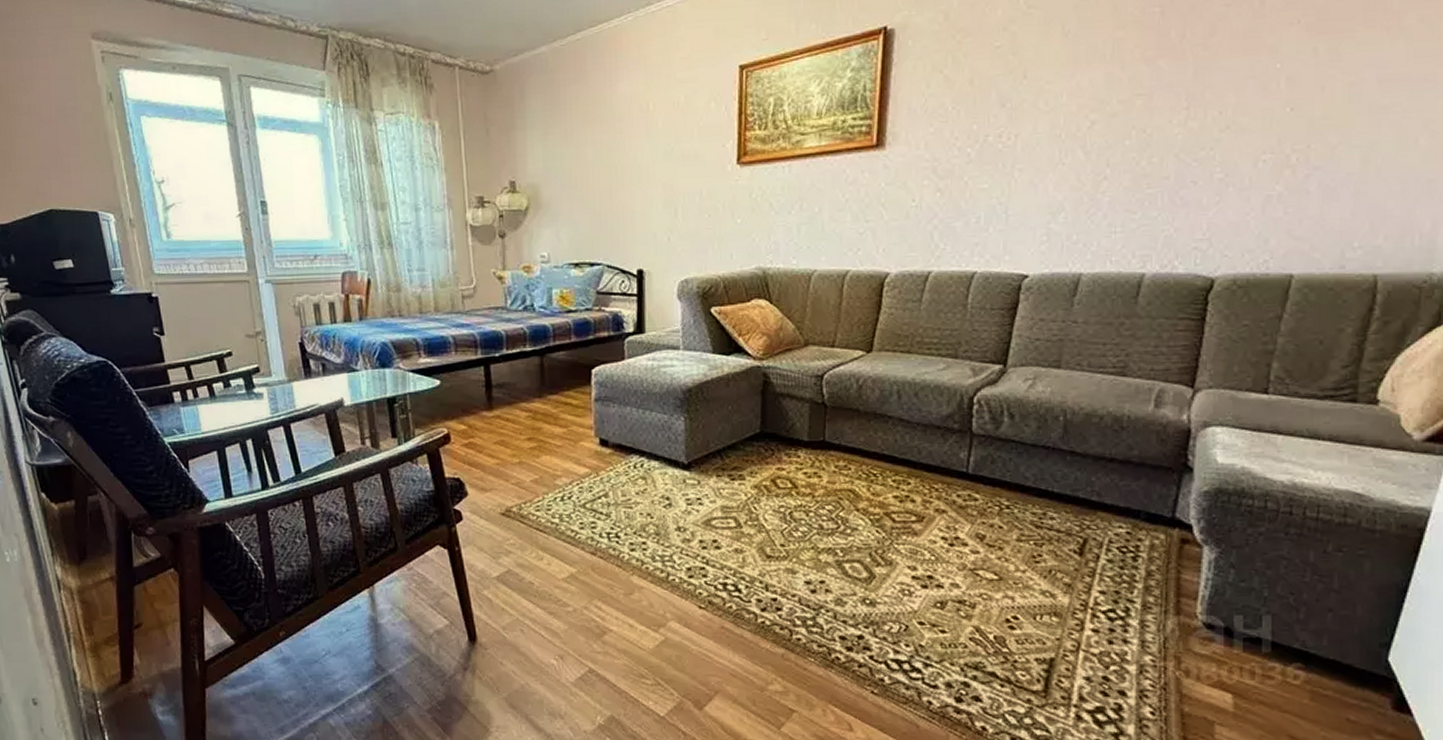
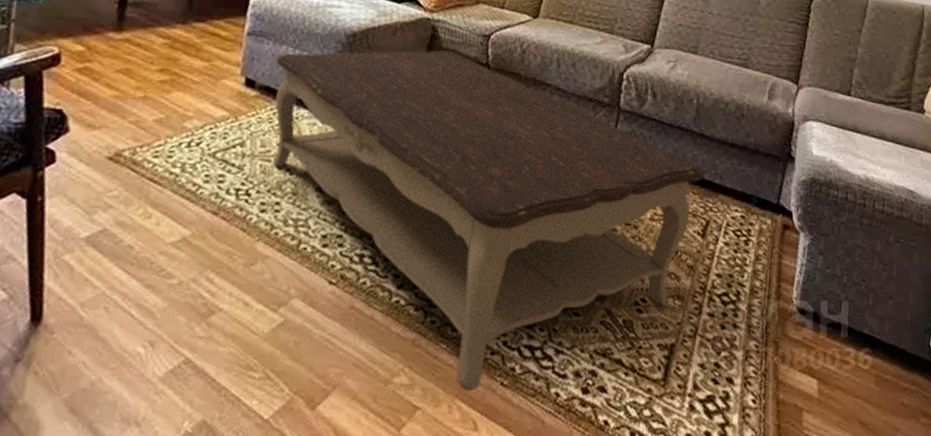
coffee table: none [623,395,1078,699] -> present [272,50,704,392]

